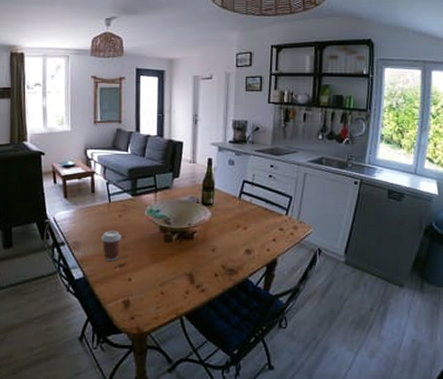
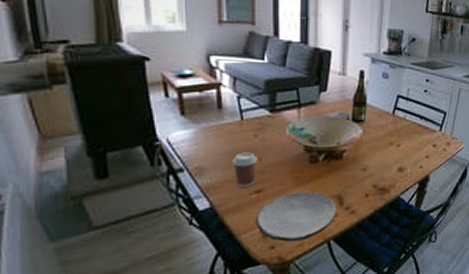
plate: none [119,269,188,315] -> present [256,192,337,242]

